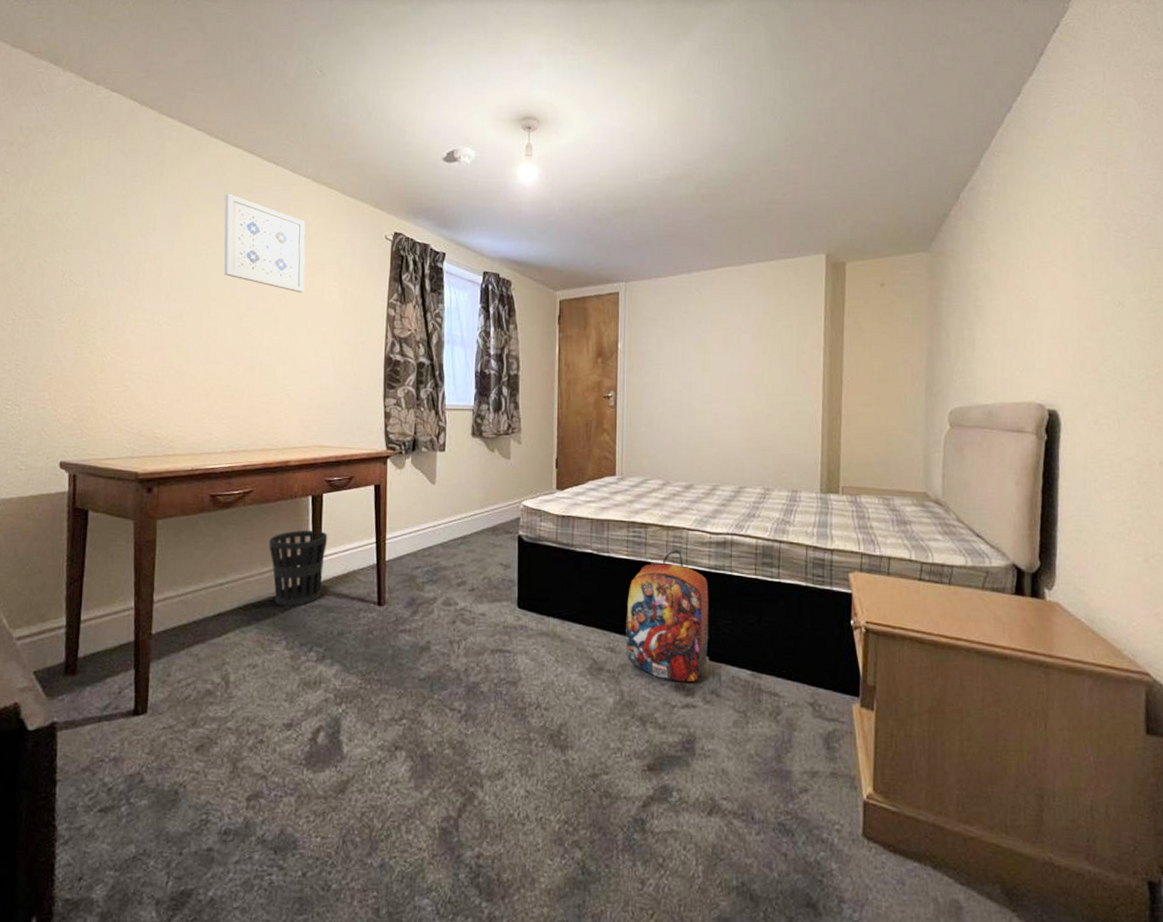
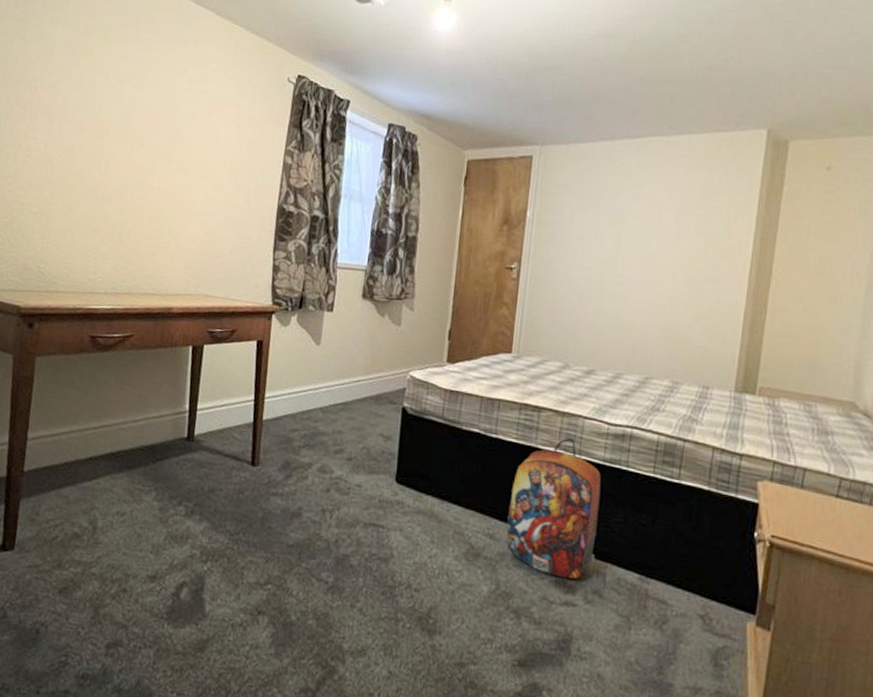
wall art: present [224,193,306,293] -> none [119,22,206,133]
wastebasket: present [269,530,328,606] -> none [145,380,206,458]

